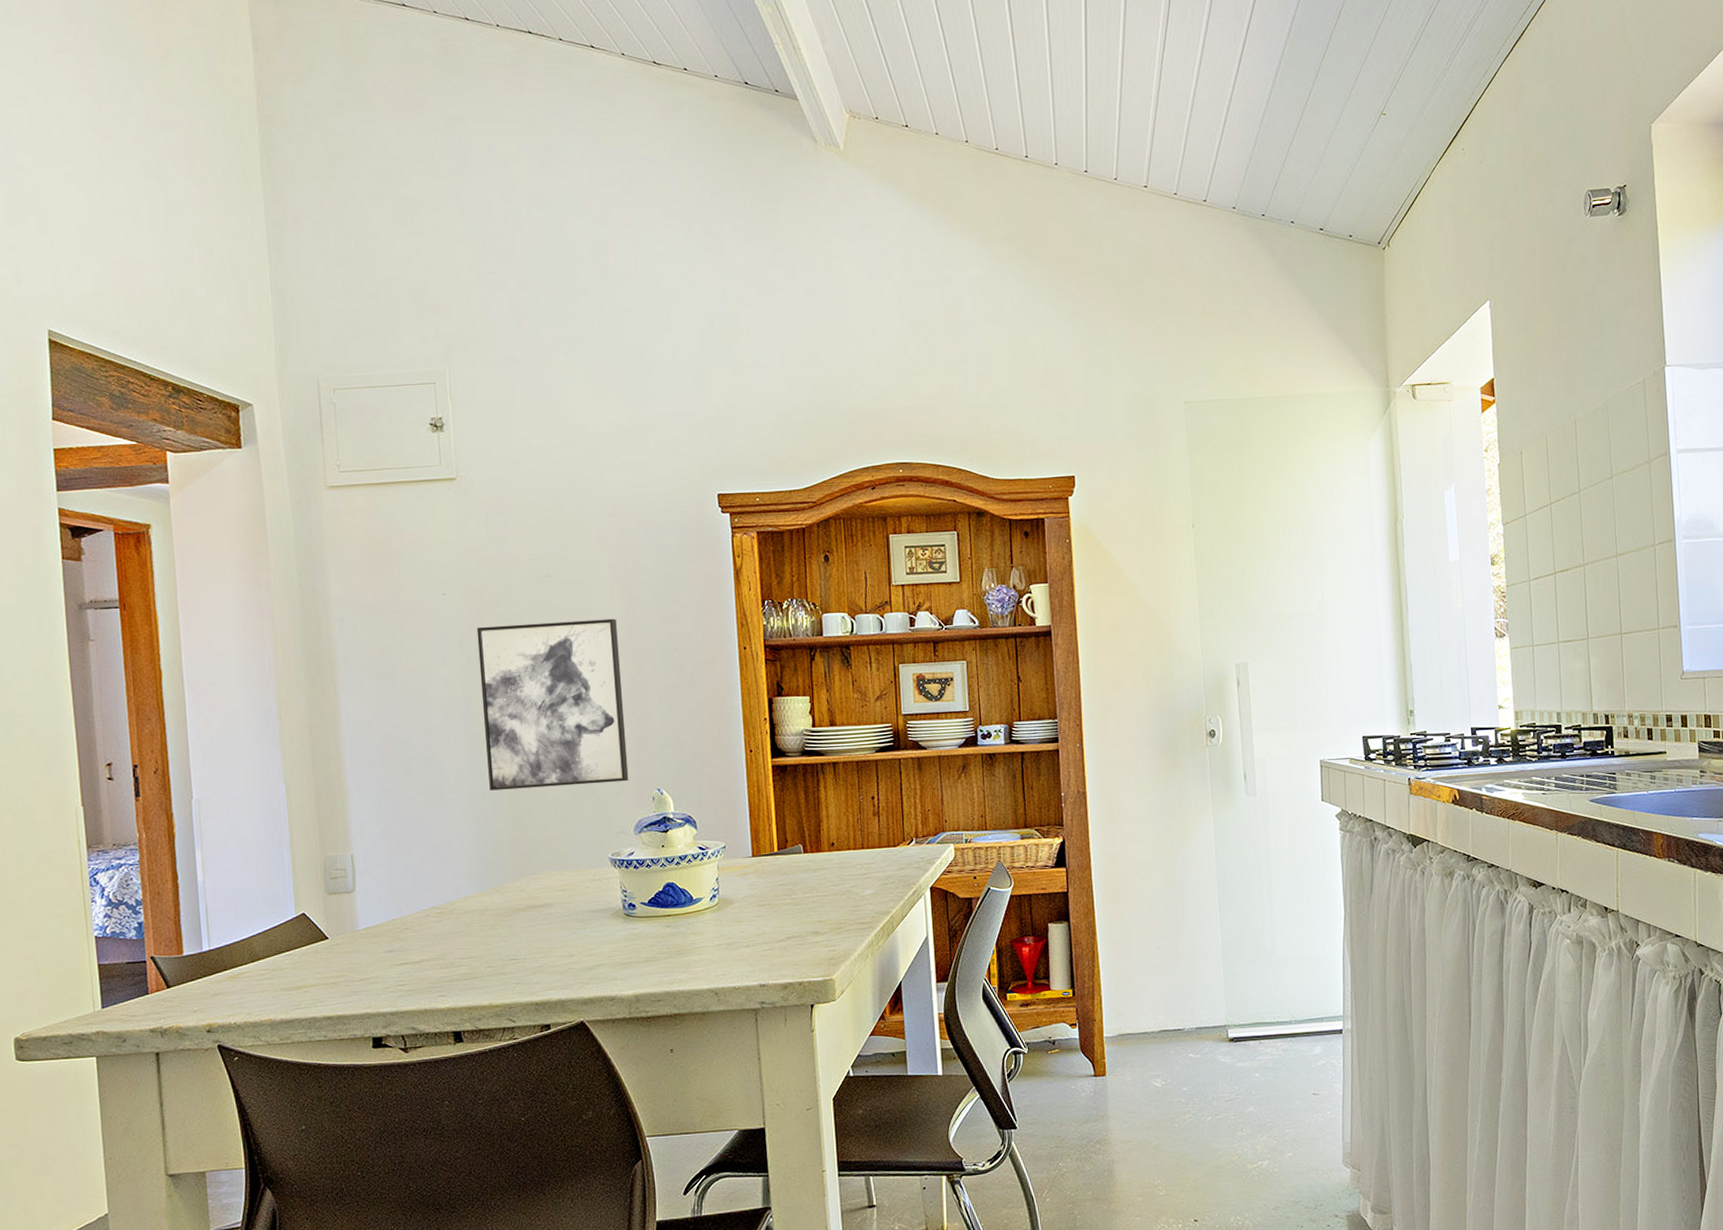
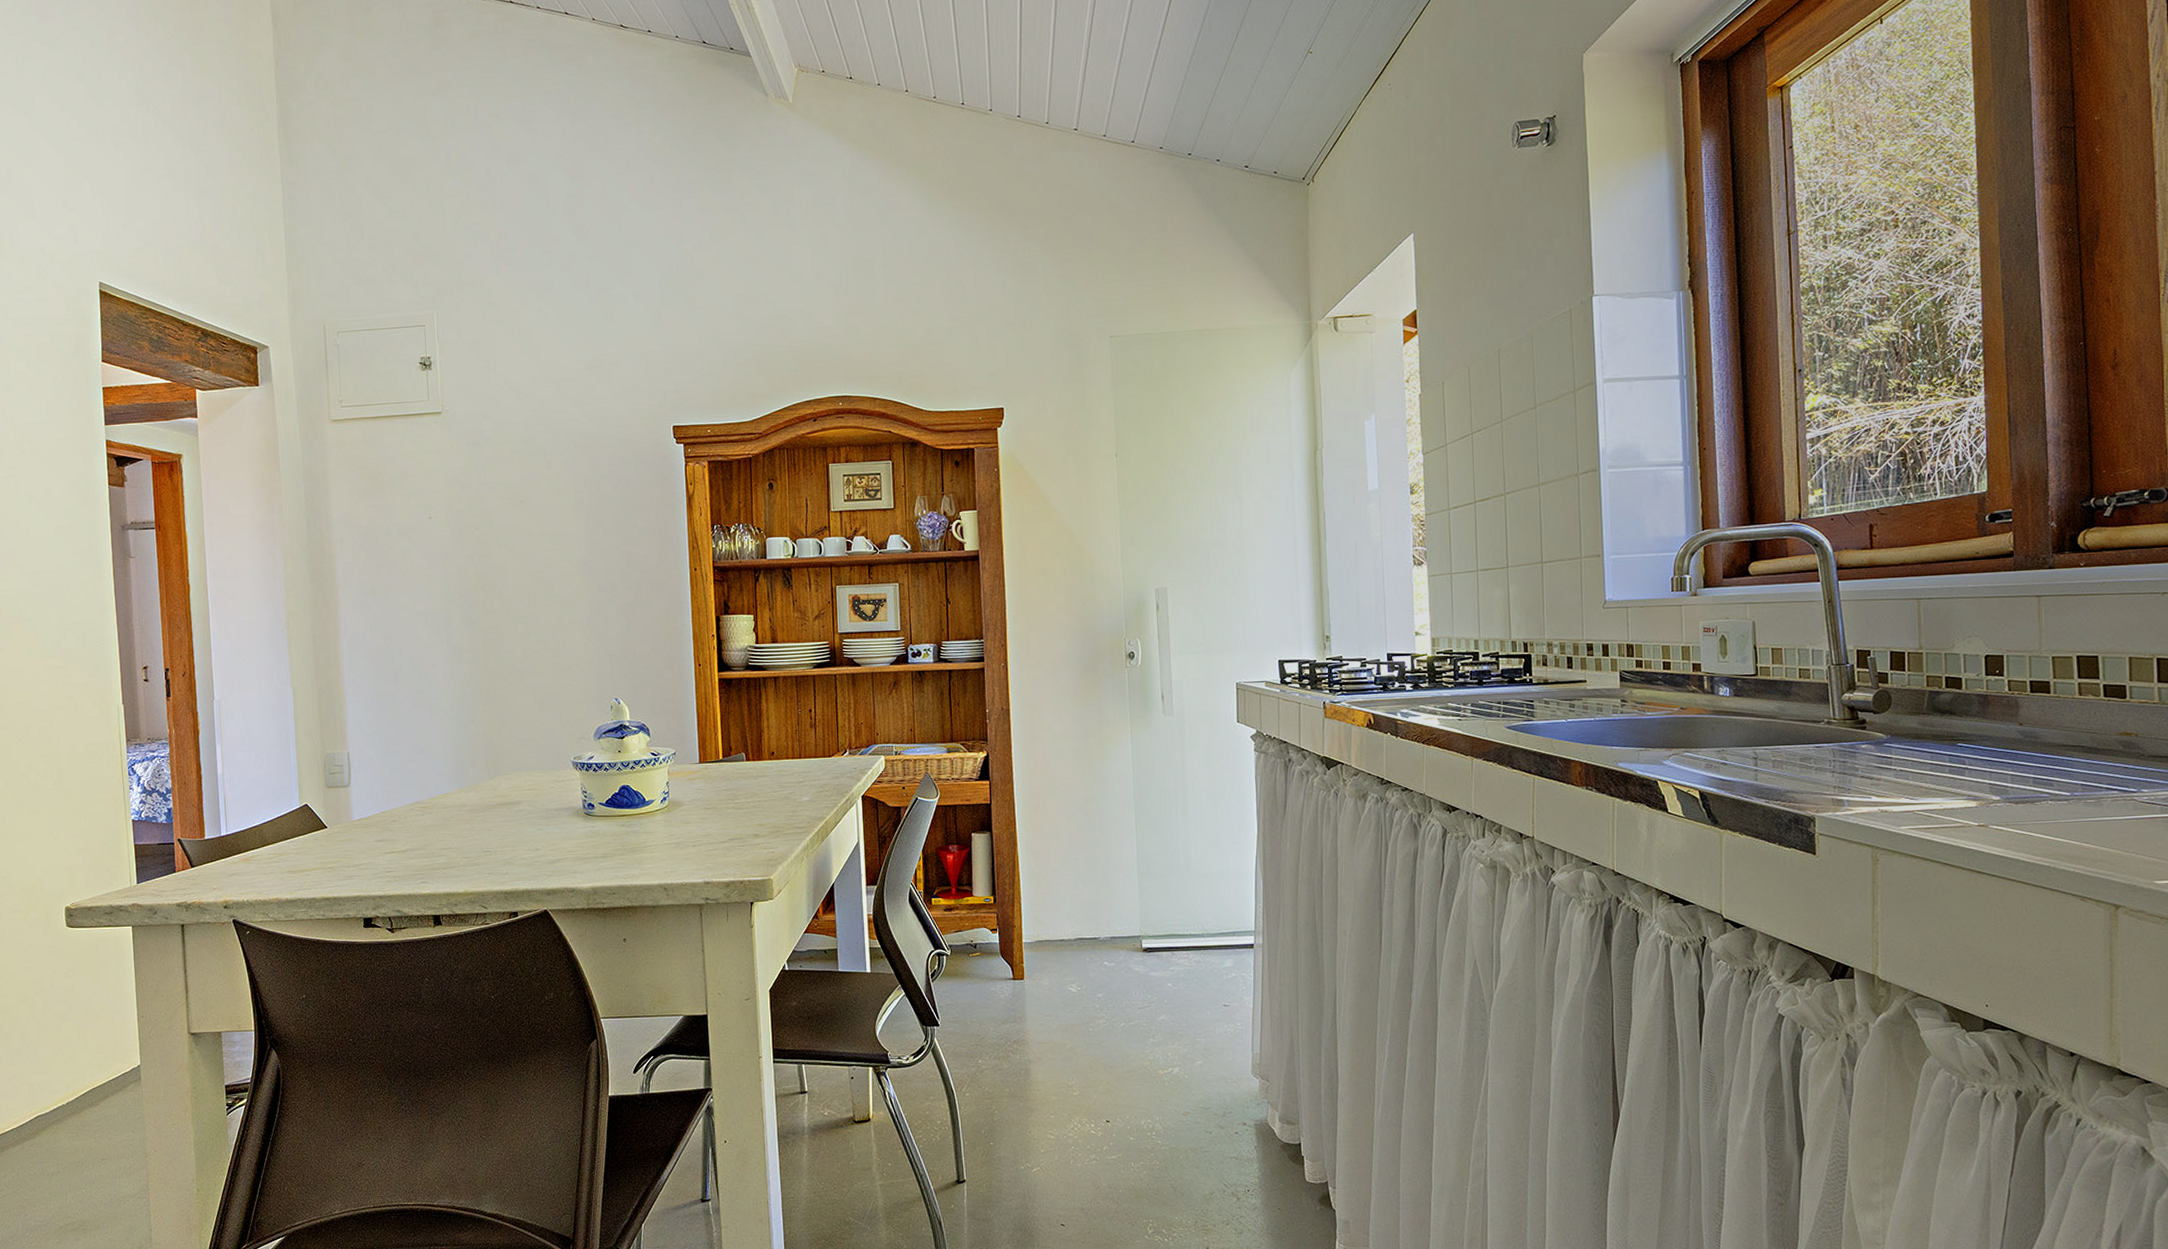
wall art: present [476,618,629,791] -> none [458,541,590,697]

